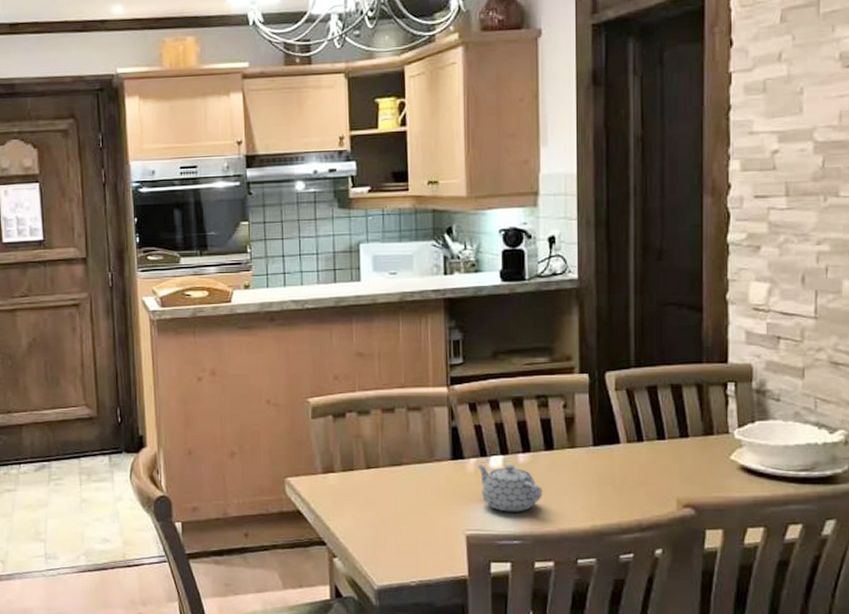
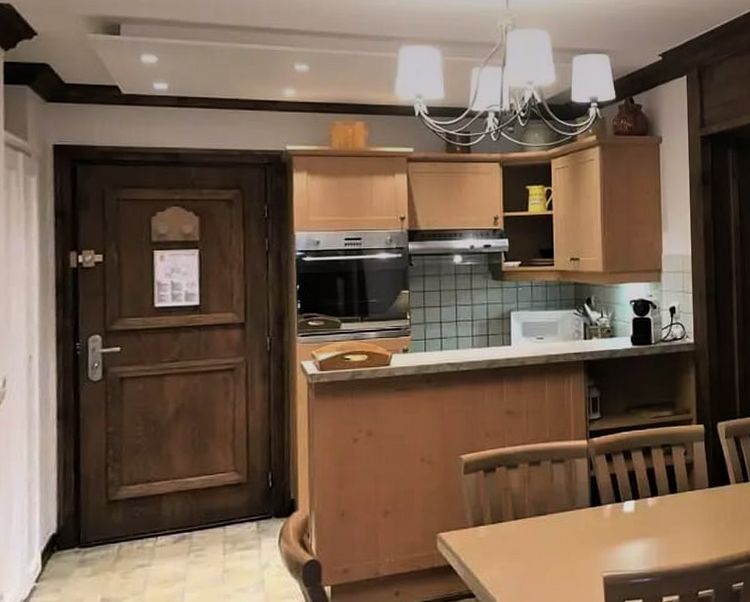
teapot: present [476,463,543,512] -> none [612,508,669,553]

